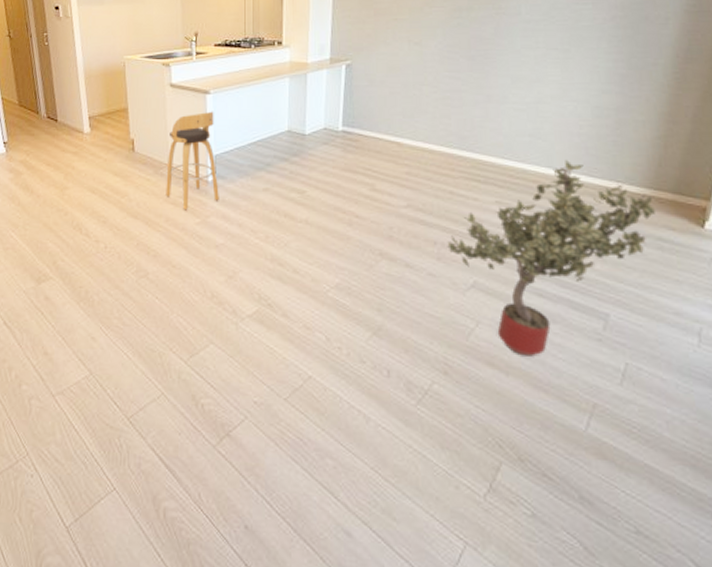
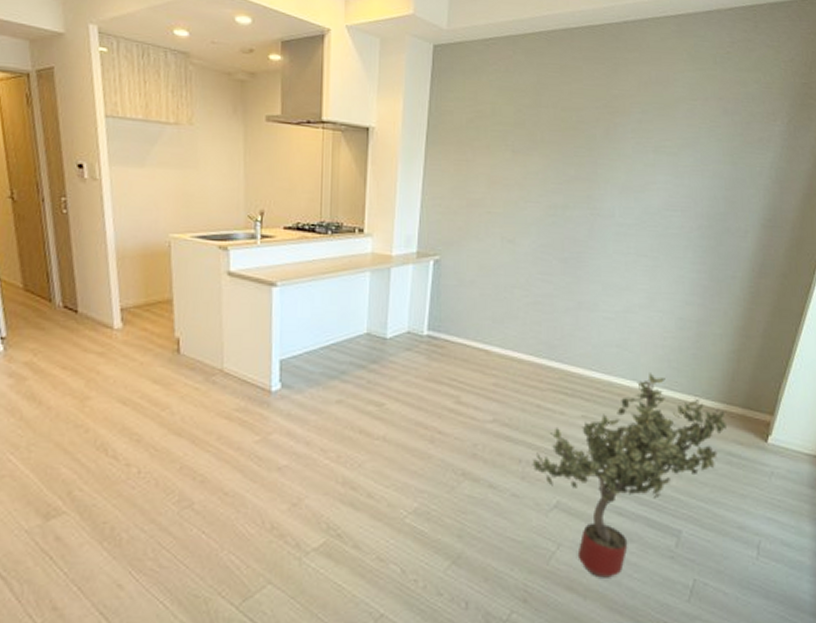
bar stool: present [166,111,219,211] -> none [218,307,284,426]

